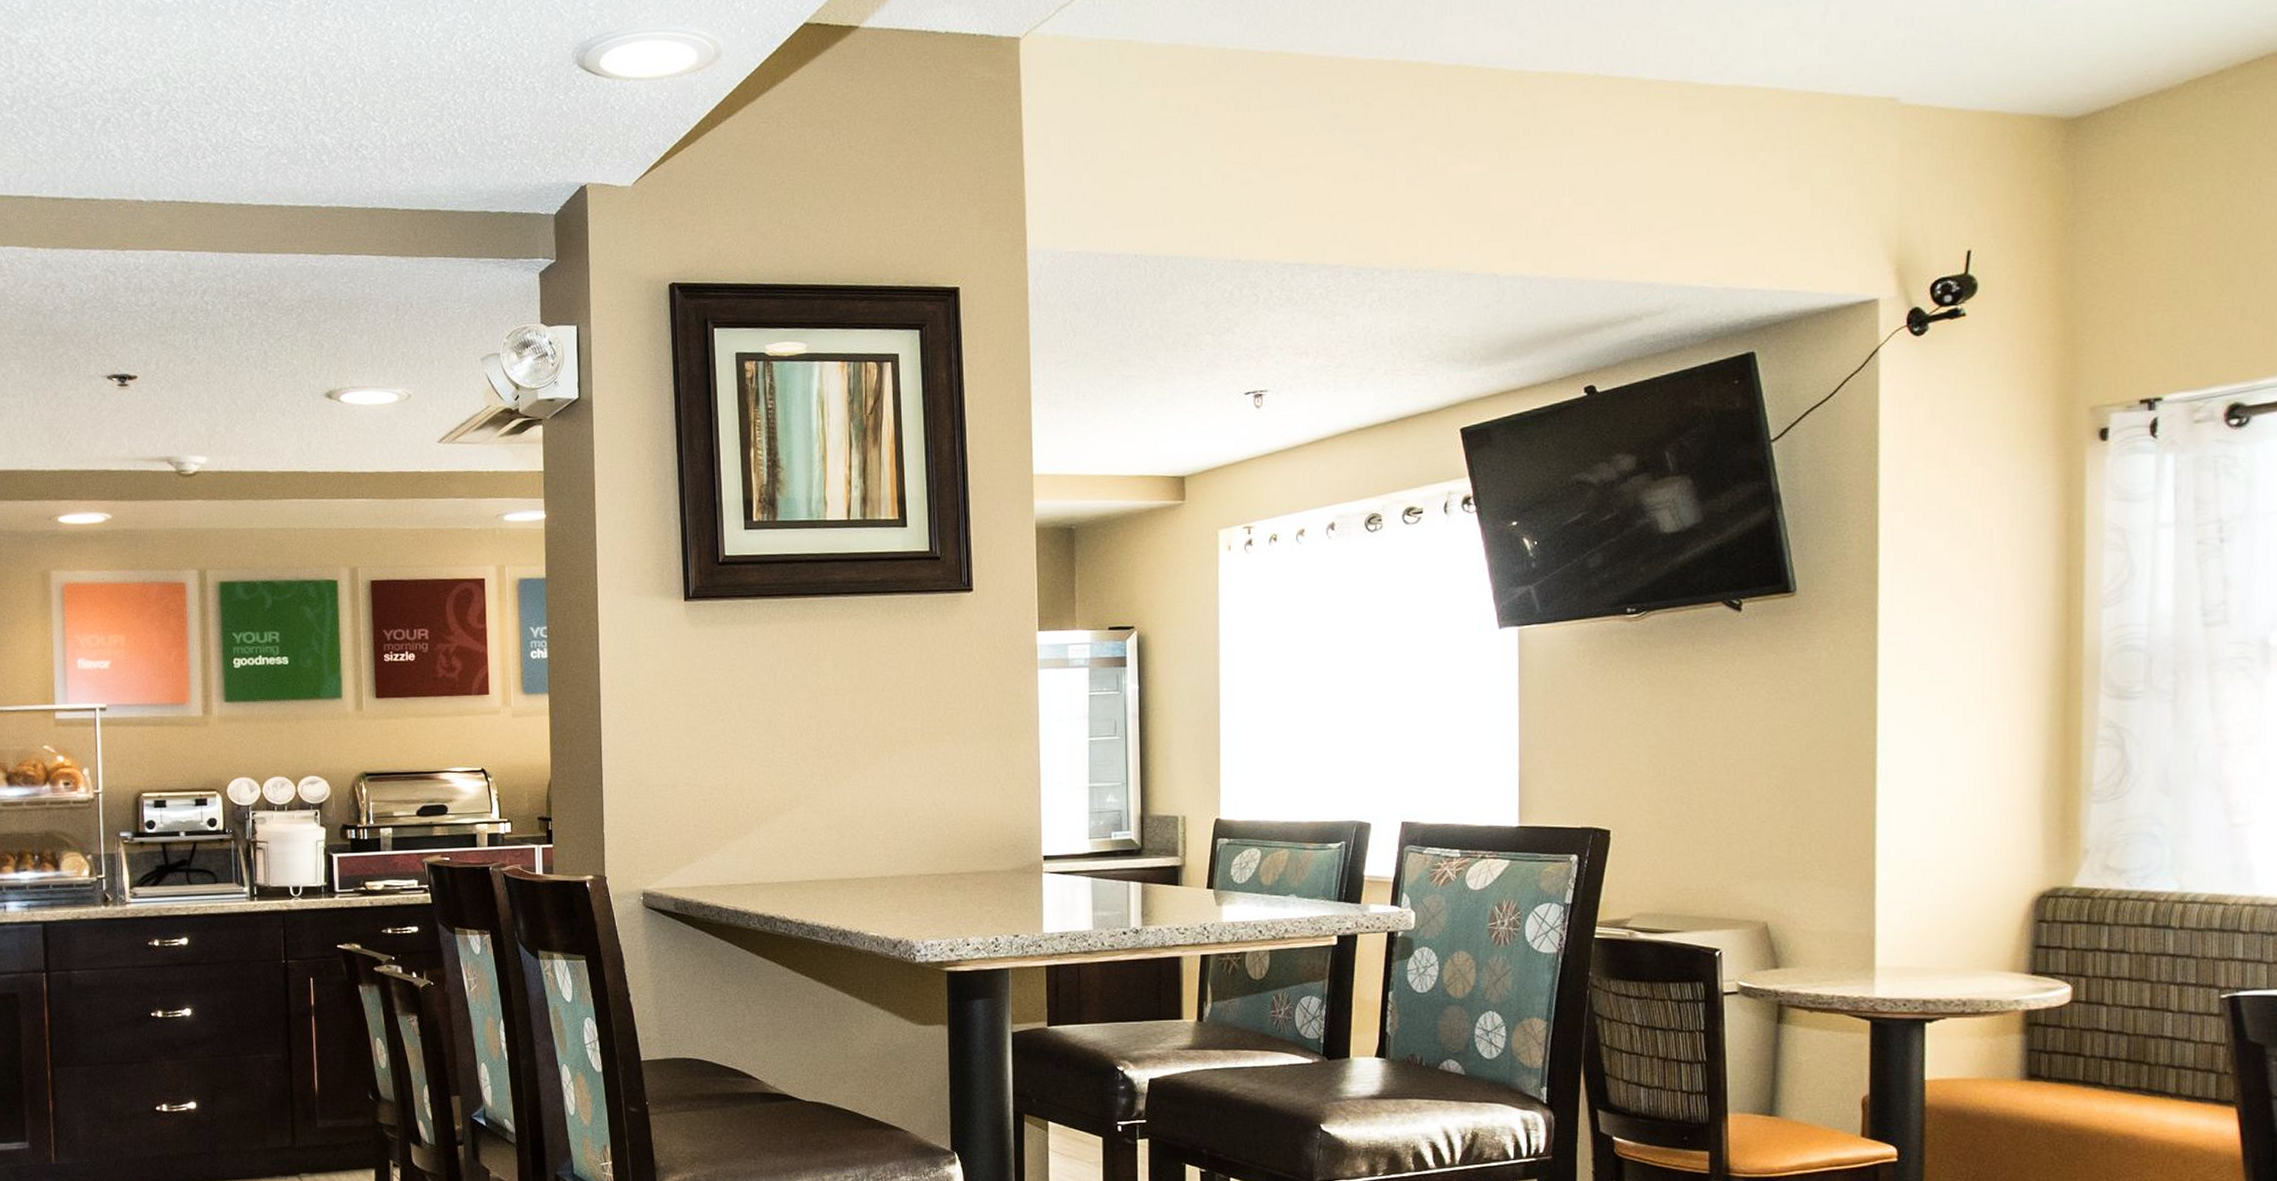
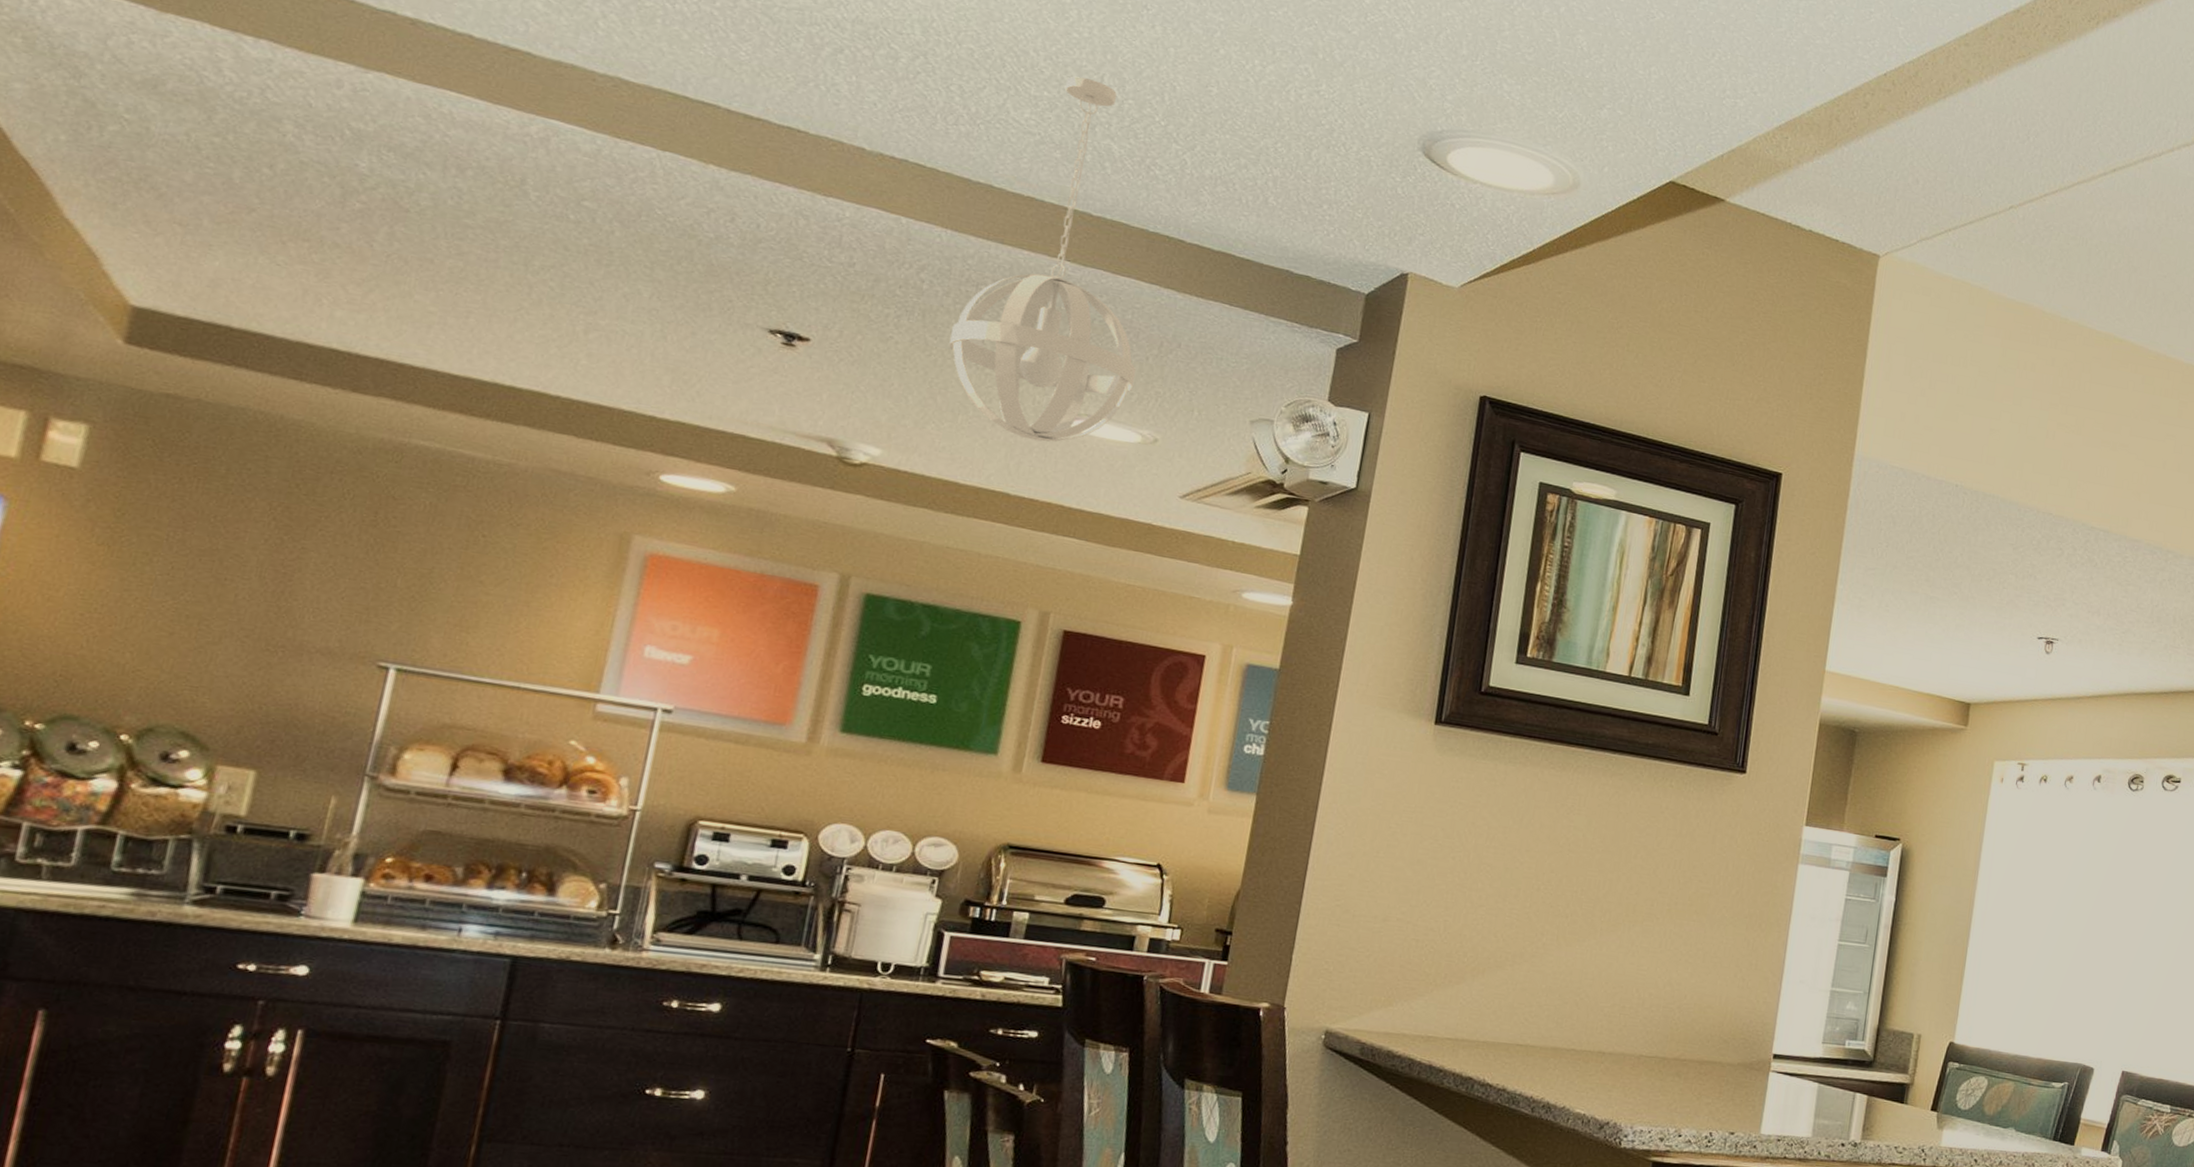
pendant light: none [237,83,383,420] -> present [949,76,1137,442]

